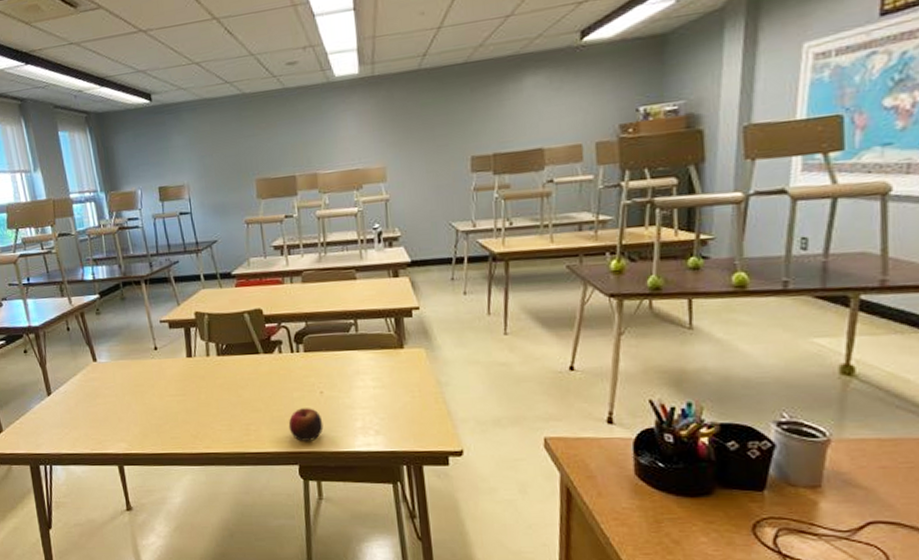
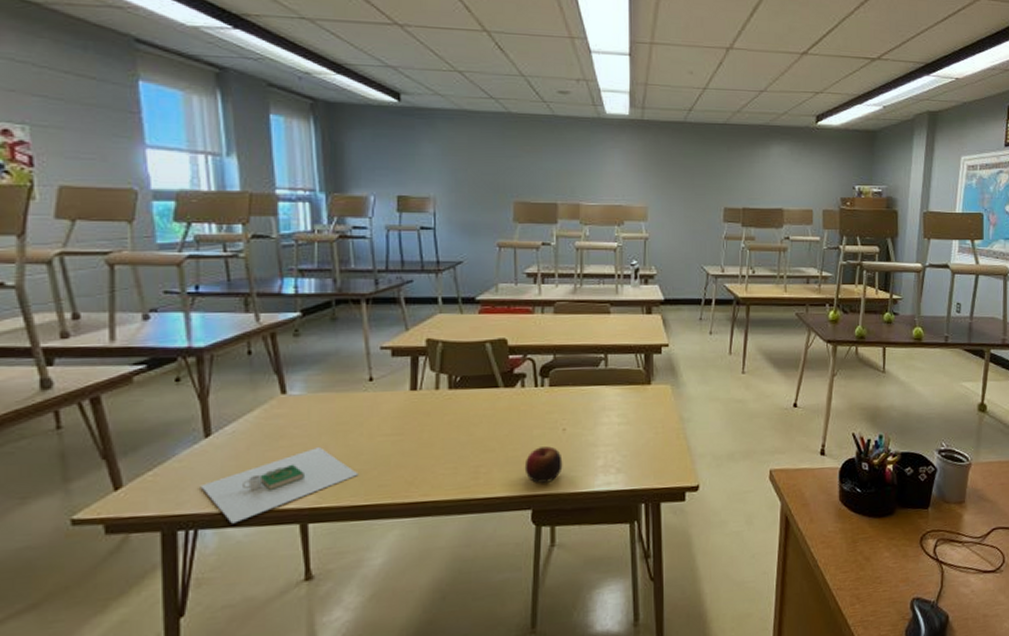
book: none [49,405,155,462] -> present [200,447,359,524]

